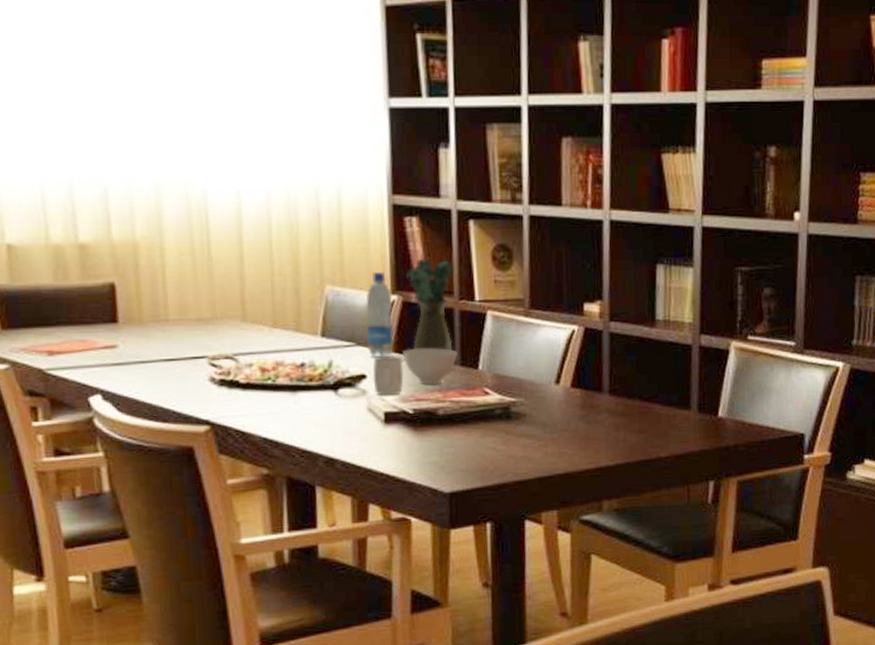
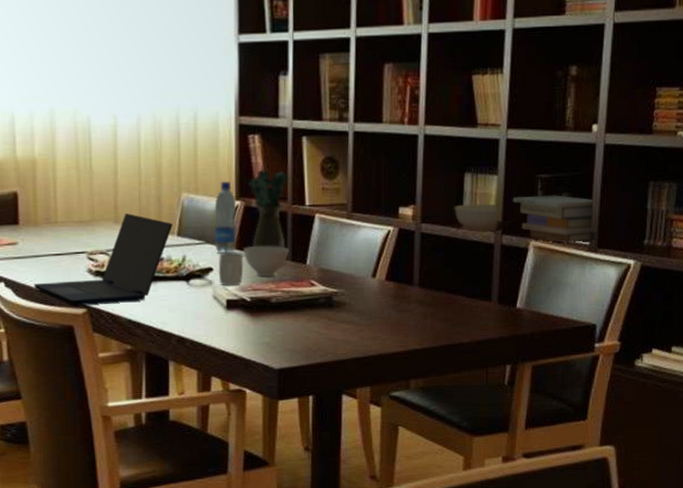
laptop: none [140,309,315,421] -> present [34,212,173,305]
bowl: none [646,299,712,333] -> present [454,203,513,233]
books: none [710,290,803,343] -> present [512,195,598,243]

